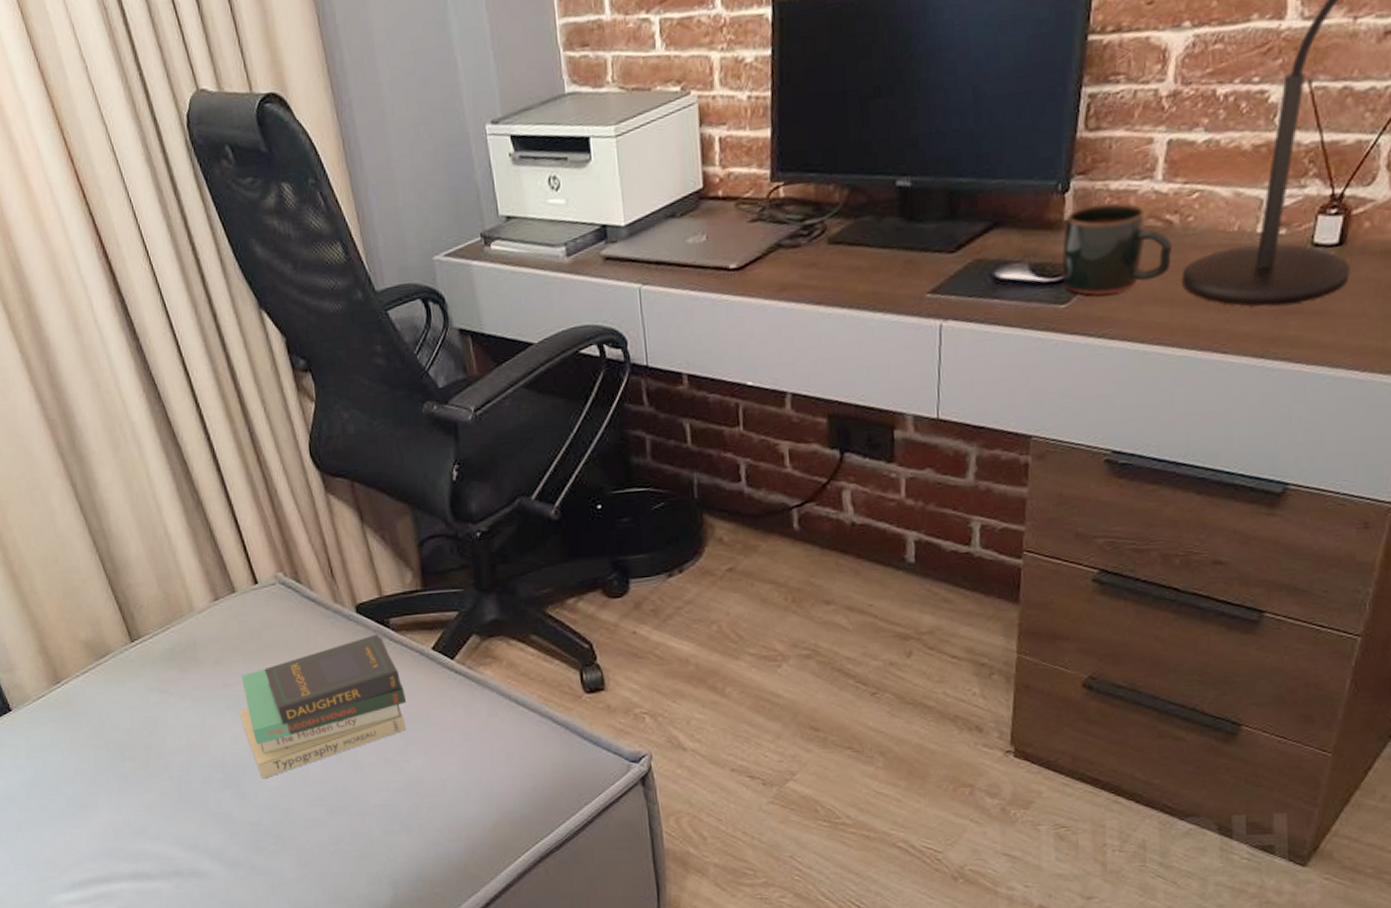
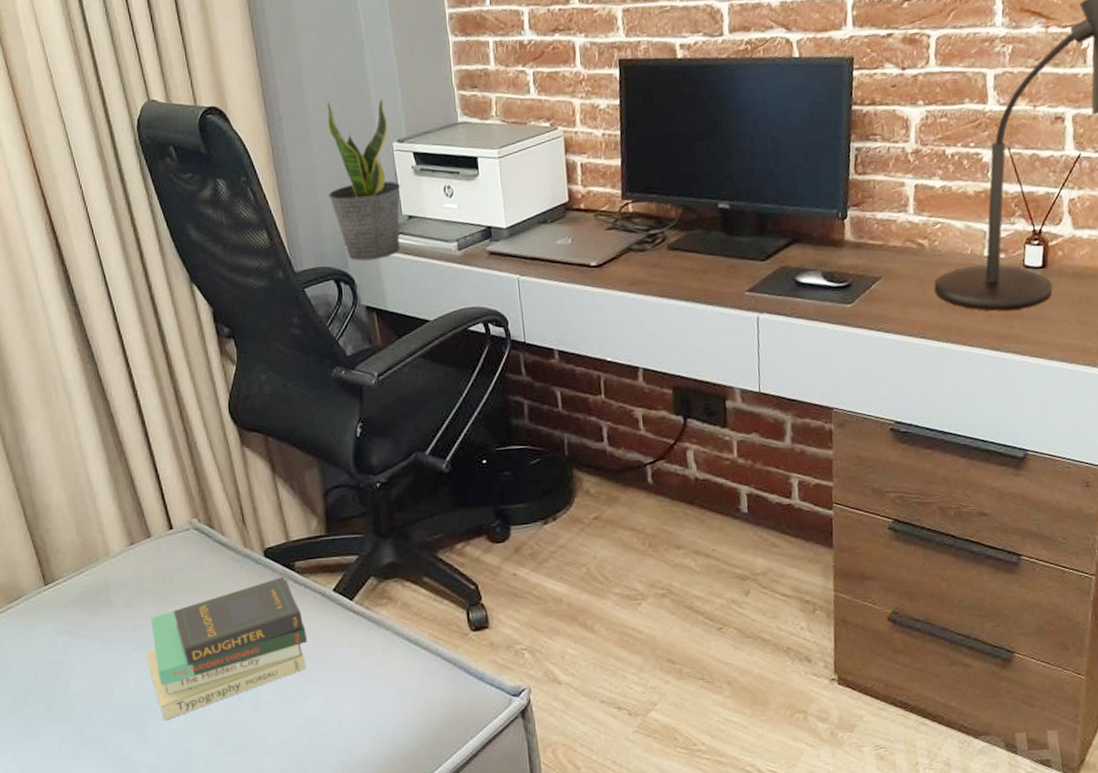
potted plant: none [404,68,497,275] -> present [326,99,400,261]
mug: present [1061,203,1173,296] -> none [845,228,926,298]

